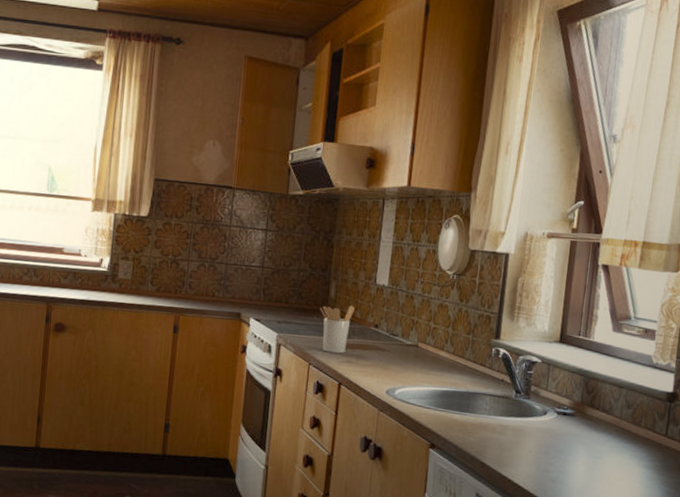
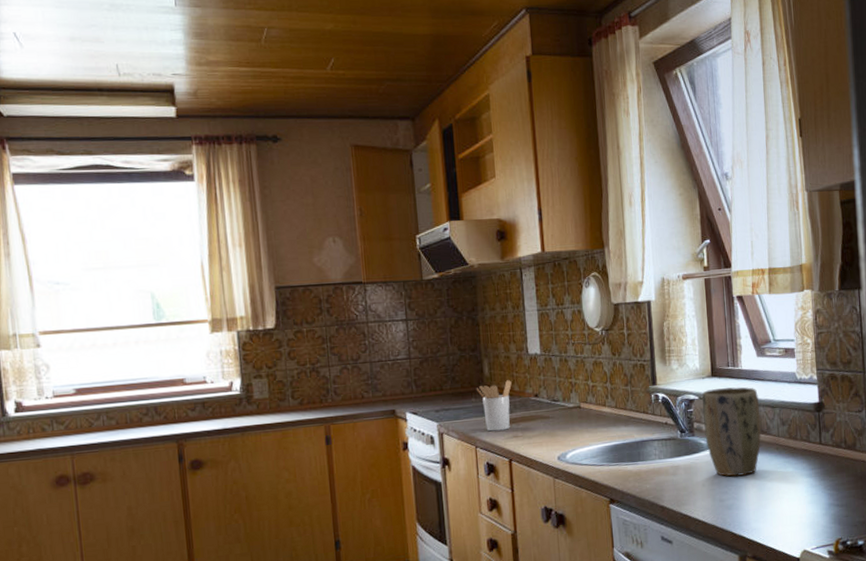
plant pot: none [541,355,607,451] -> present [702,387,761,477]

